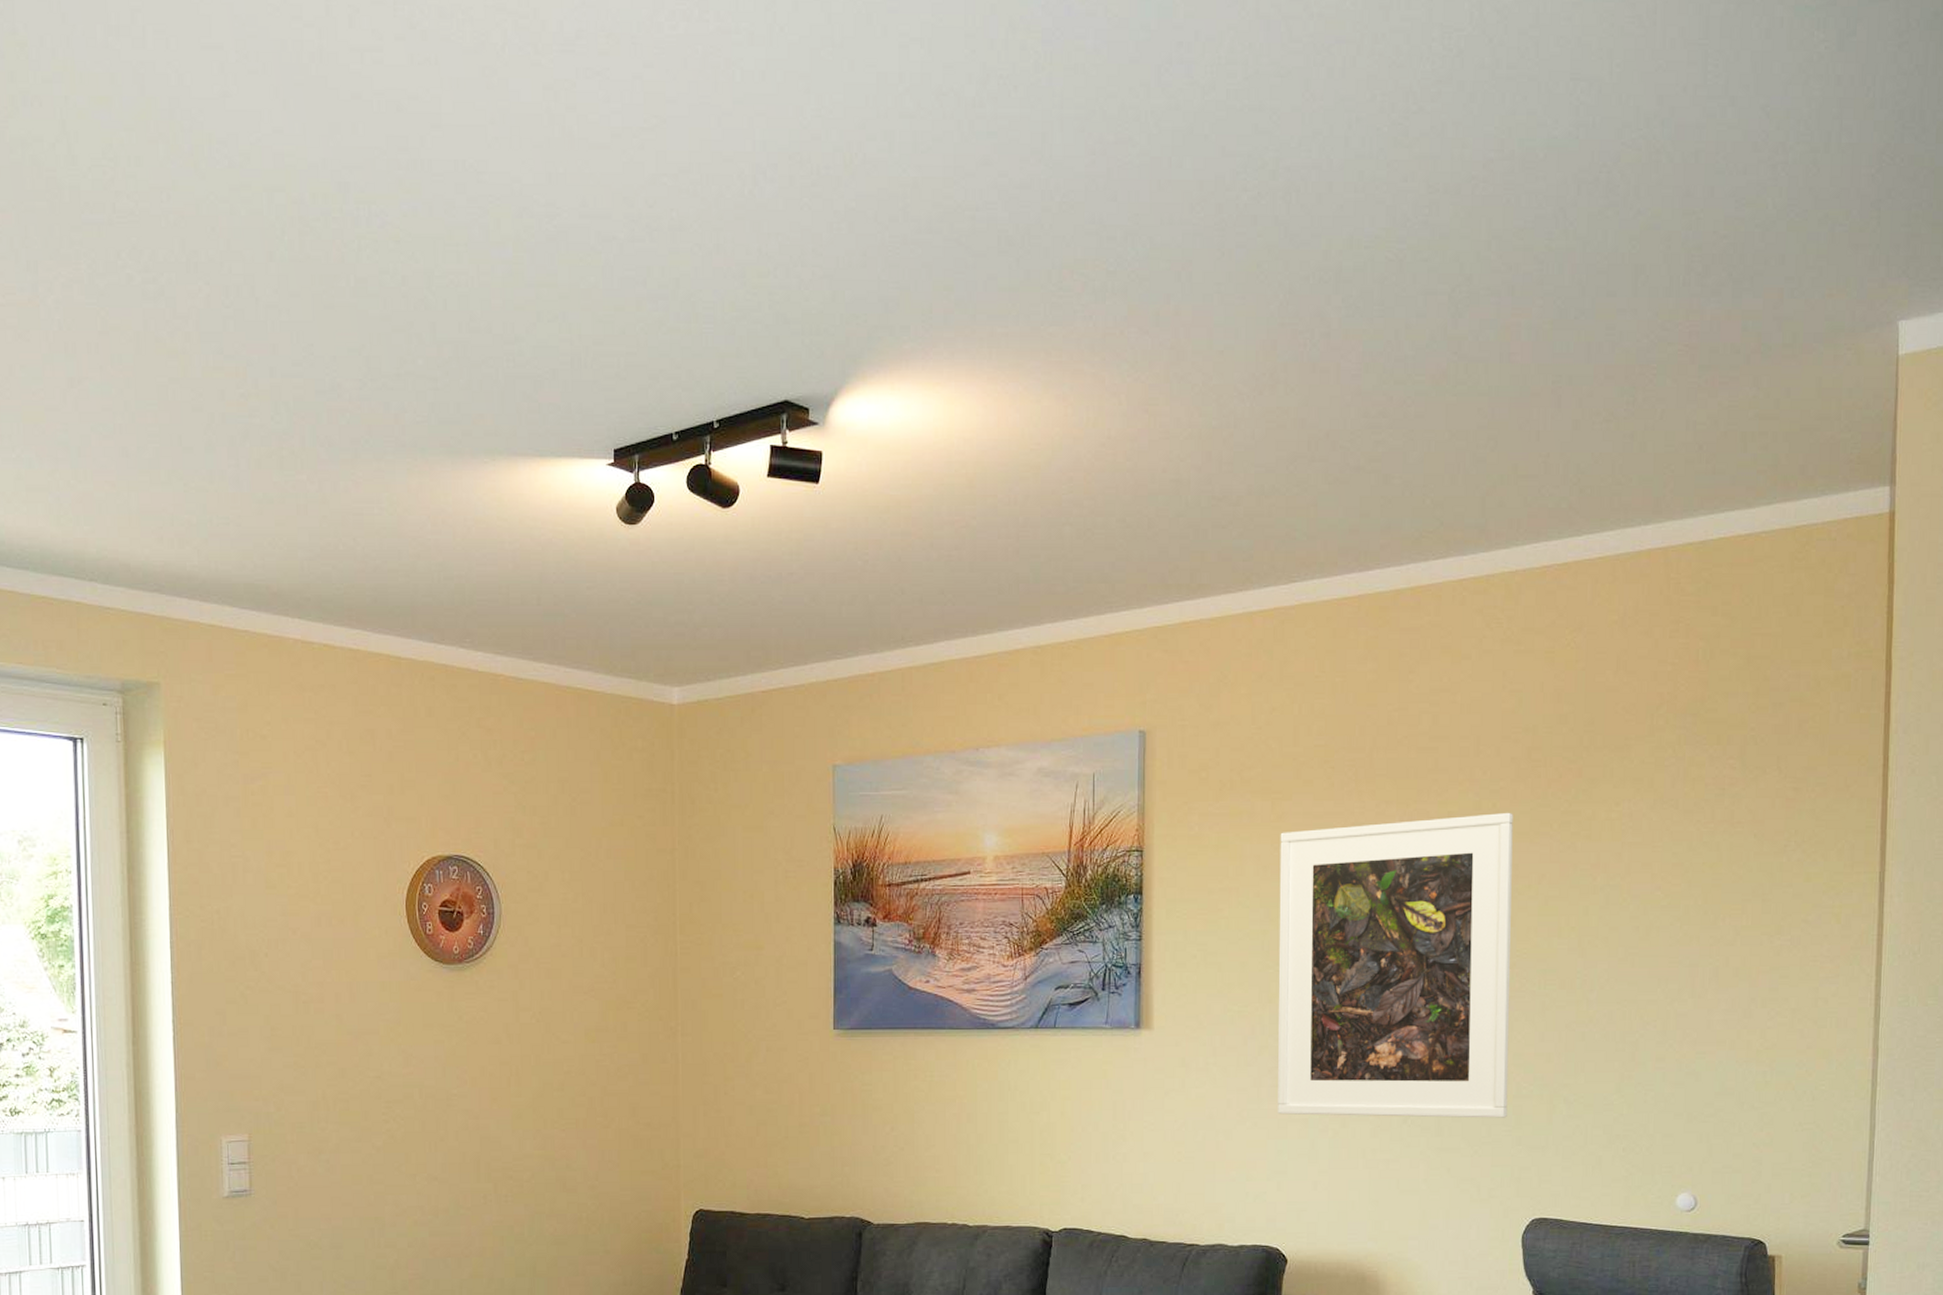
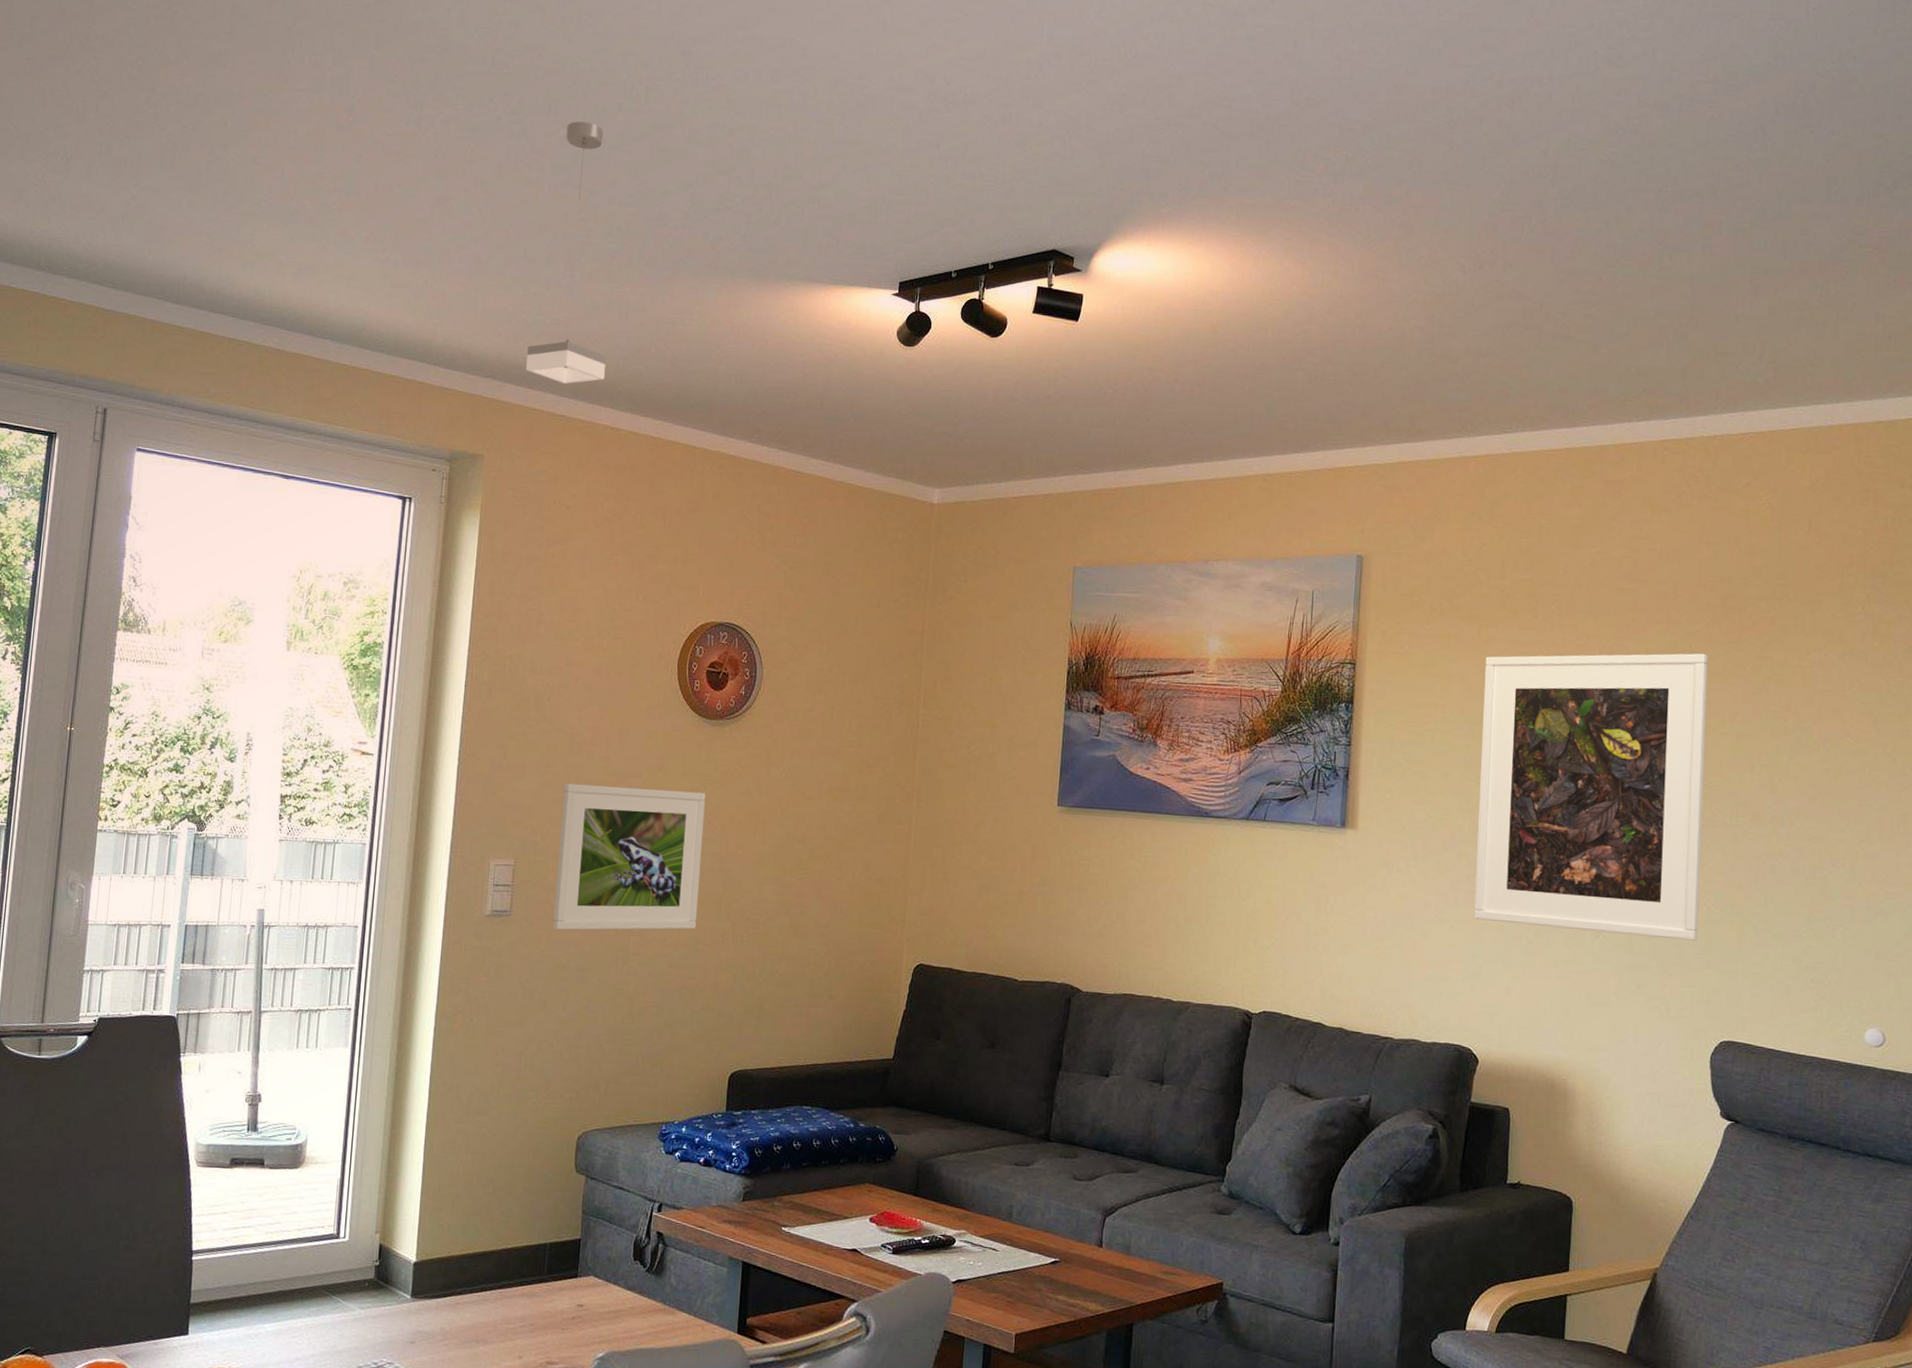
pendant lamp: none [196,276,289,593] -> present [526,121,607,384]
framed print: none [294,1045,456,1206] -> present [552,783,706,930]

